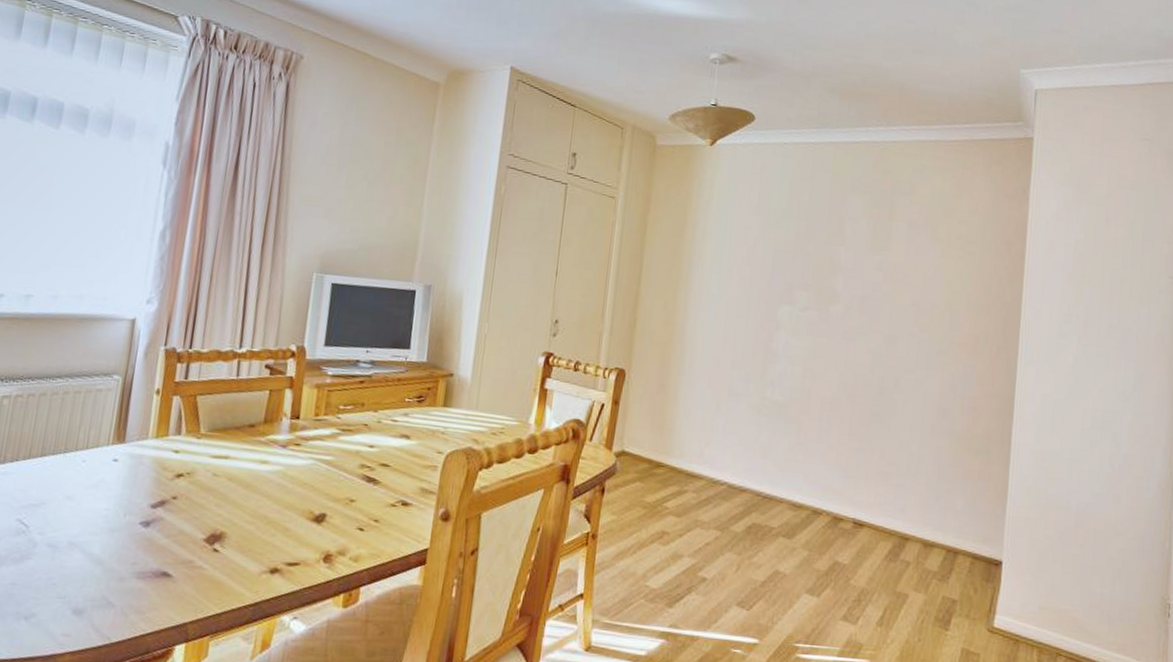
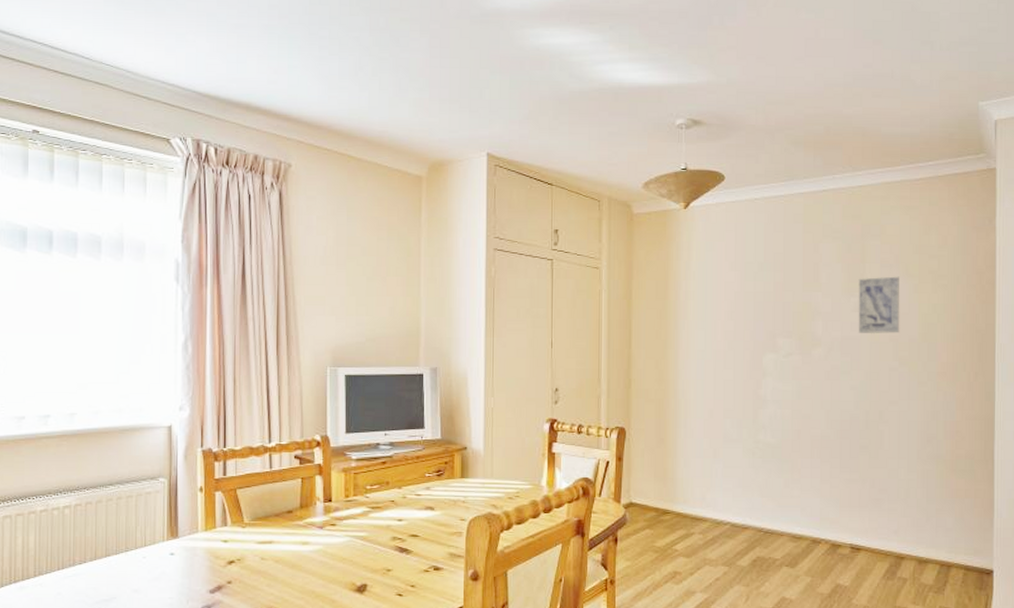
wall art: none [879,236,927,298] -> present [858,276,900,334]

